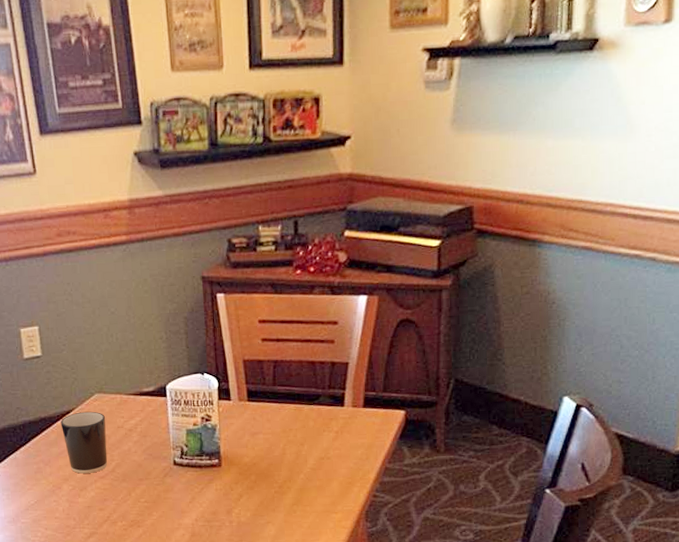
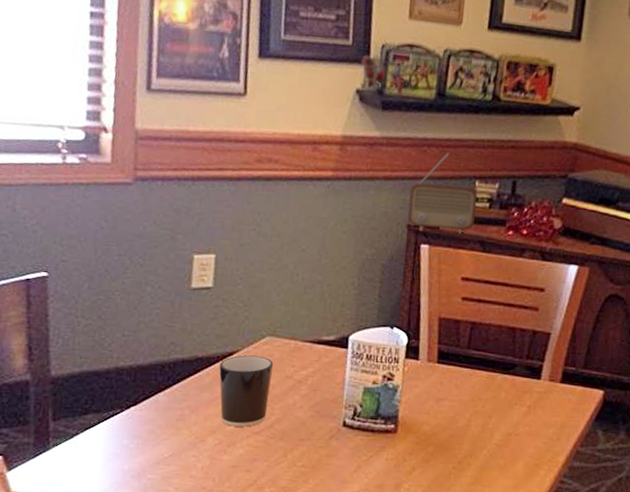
figurine: none [133,115,160,152] -> present [360,55,386,92]
radio: none [199,201,263,282] -> present [407,152,477,234]

